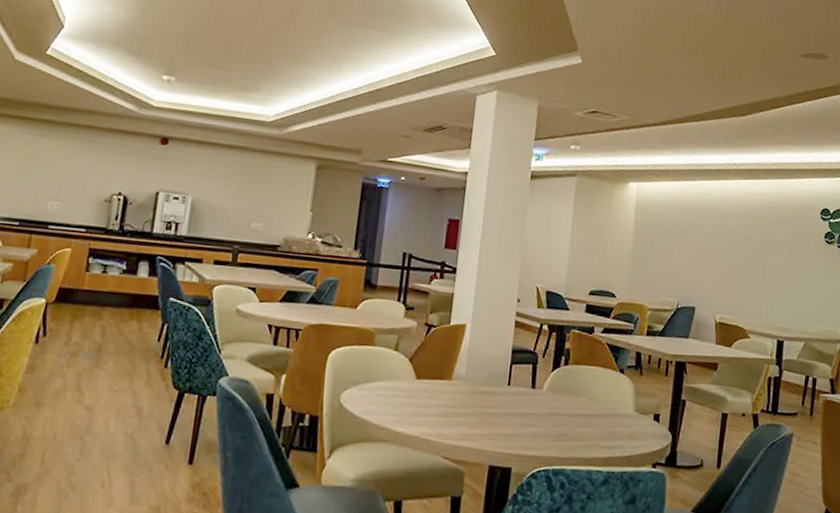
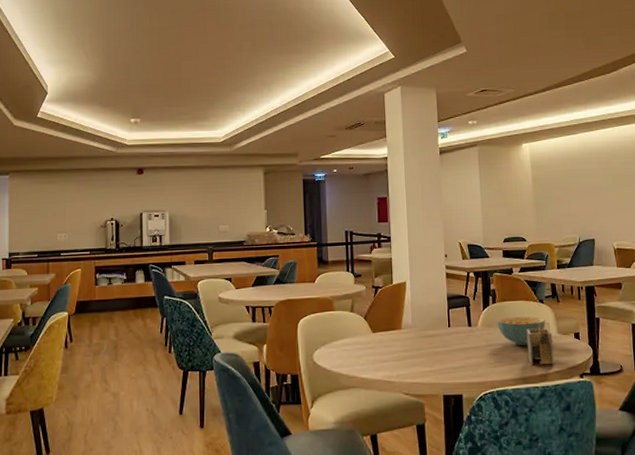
cereal bowl: none [566,384,623,421] -> present [497,316,546,346]
napkin holder: none [595,395,629,448] -> present [526,322,554,365]

